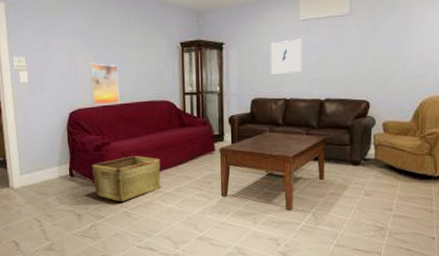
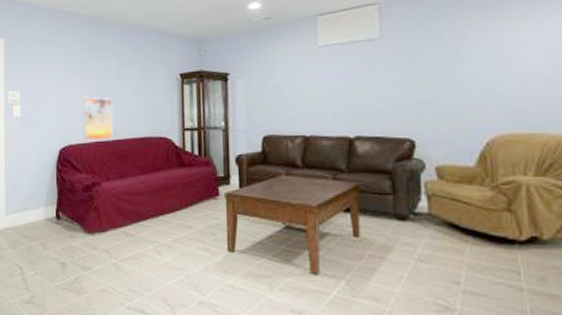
hamper: present [91,156,162,202] -> none [79,199,157,252]
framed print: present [271,39,302,74] -> none [284,67,324,107]

